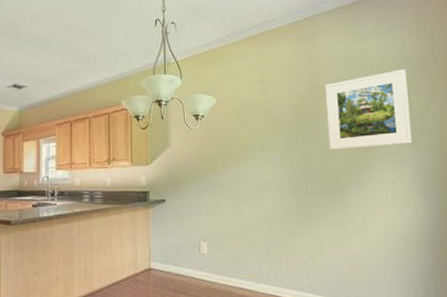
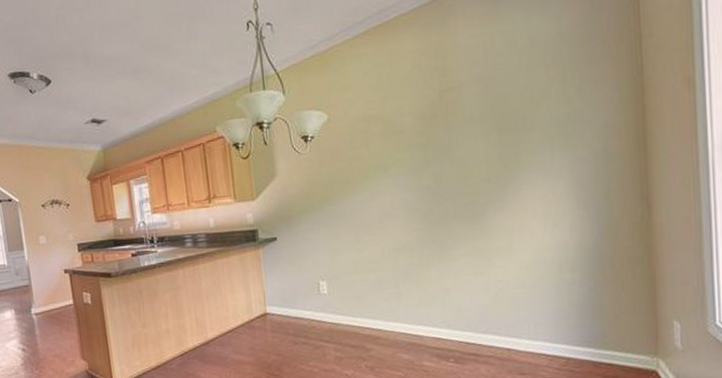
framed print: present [324,69,412,150] -> none [459,54,569,164]

